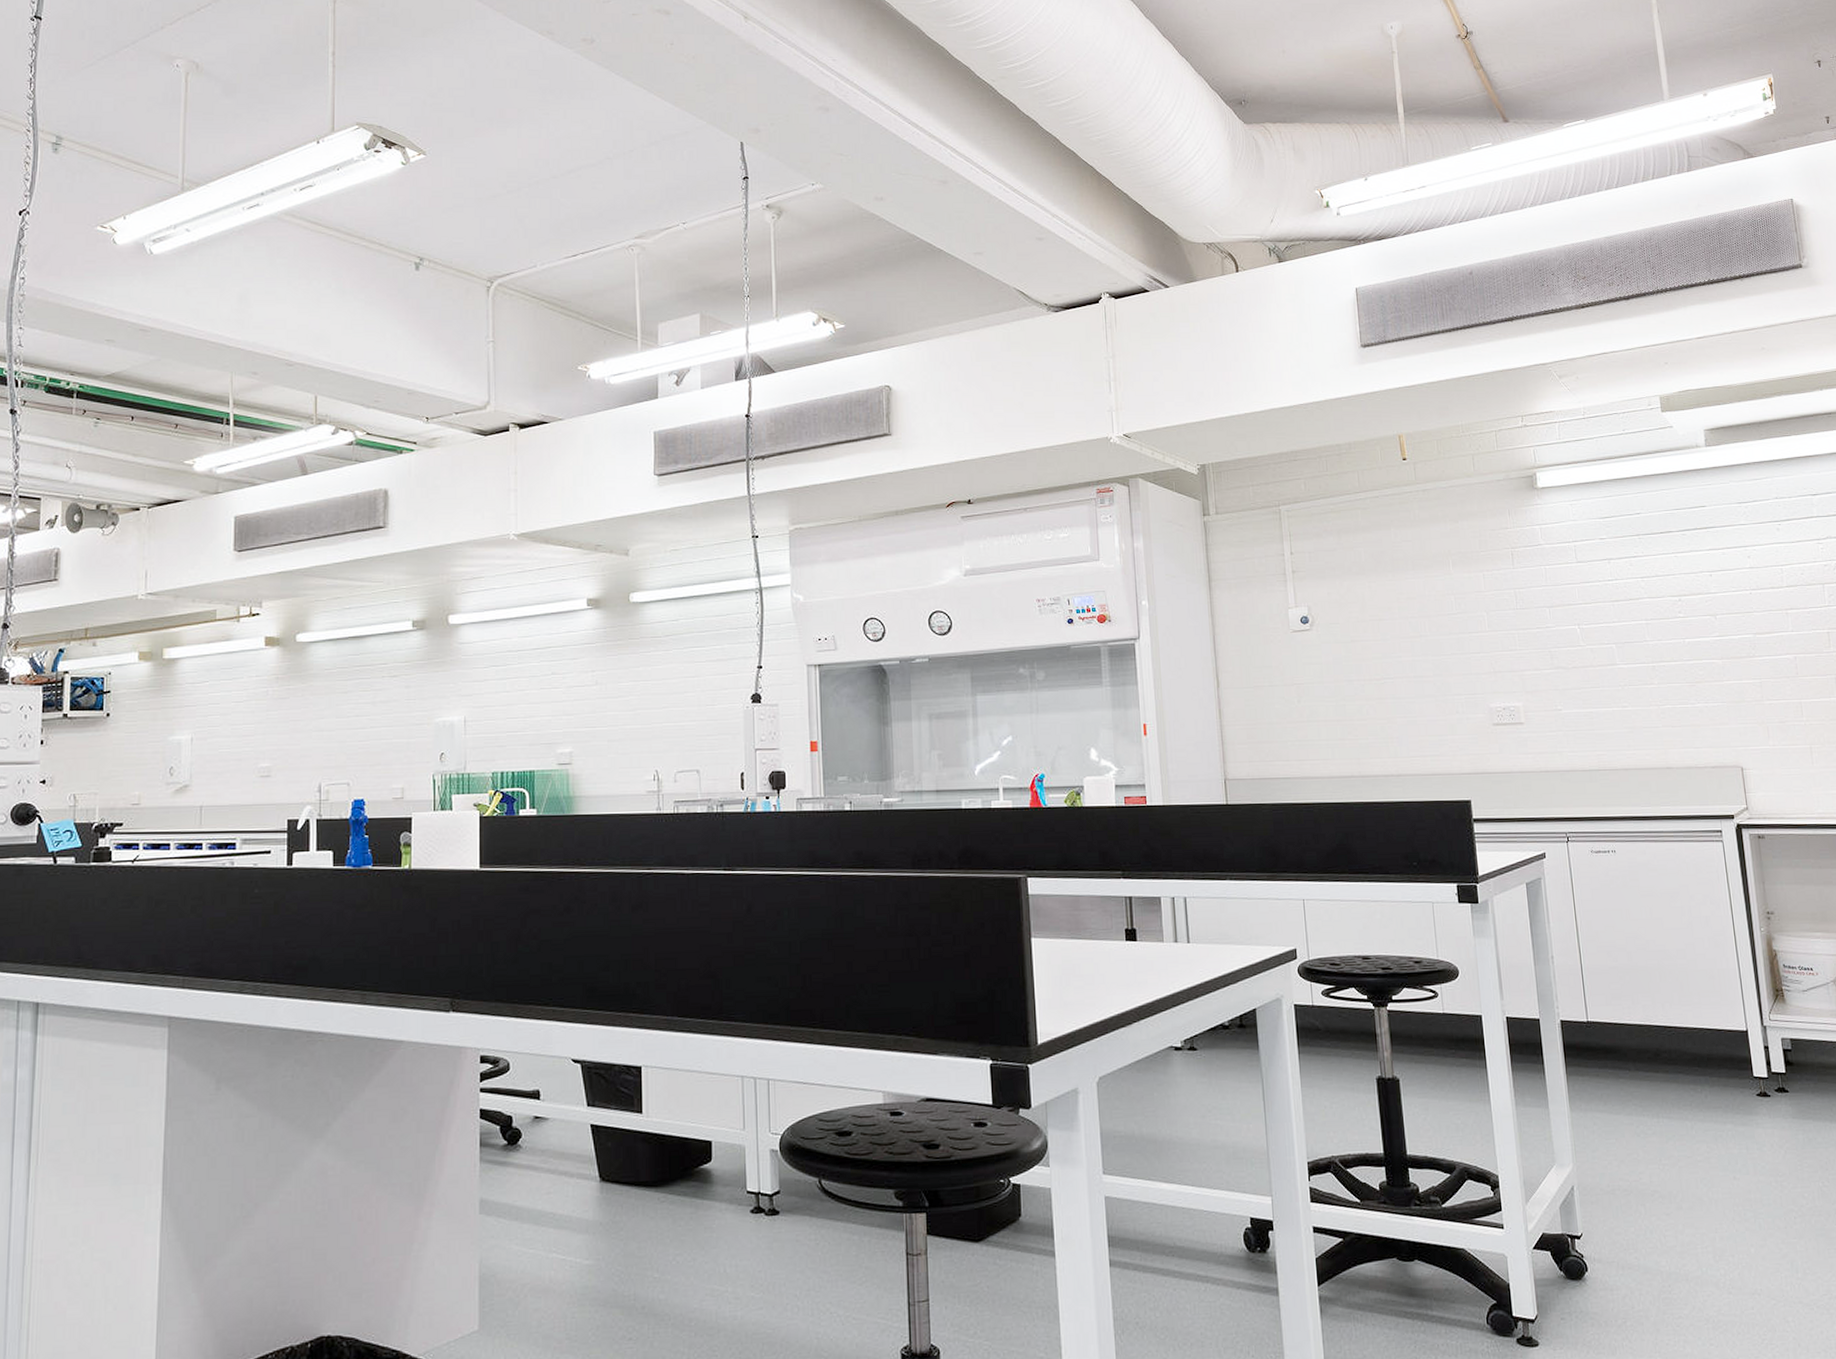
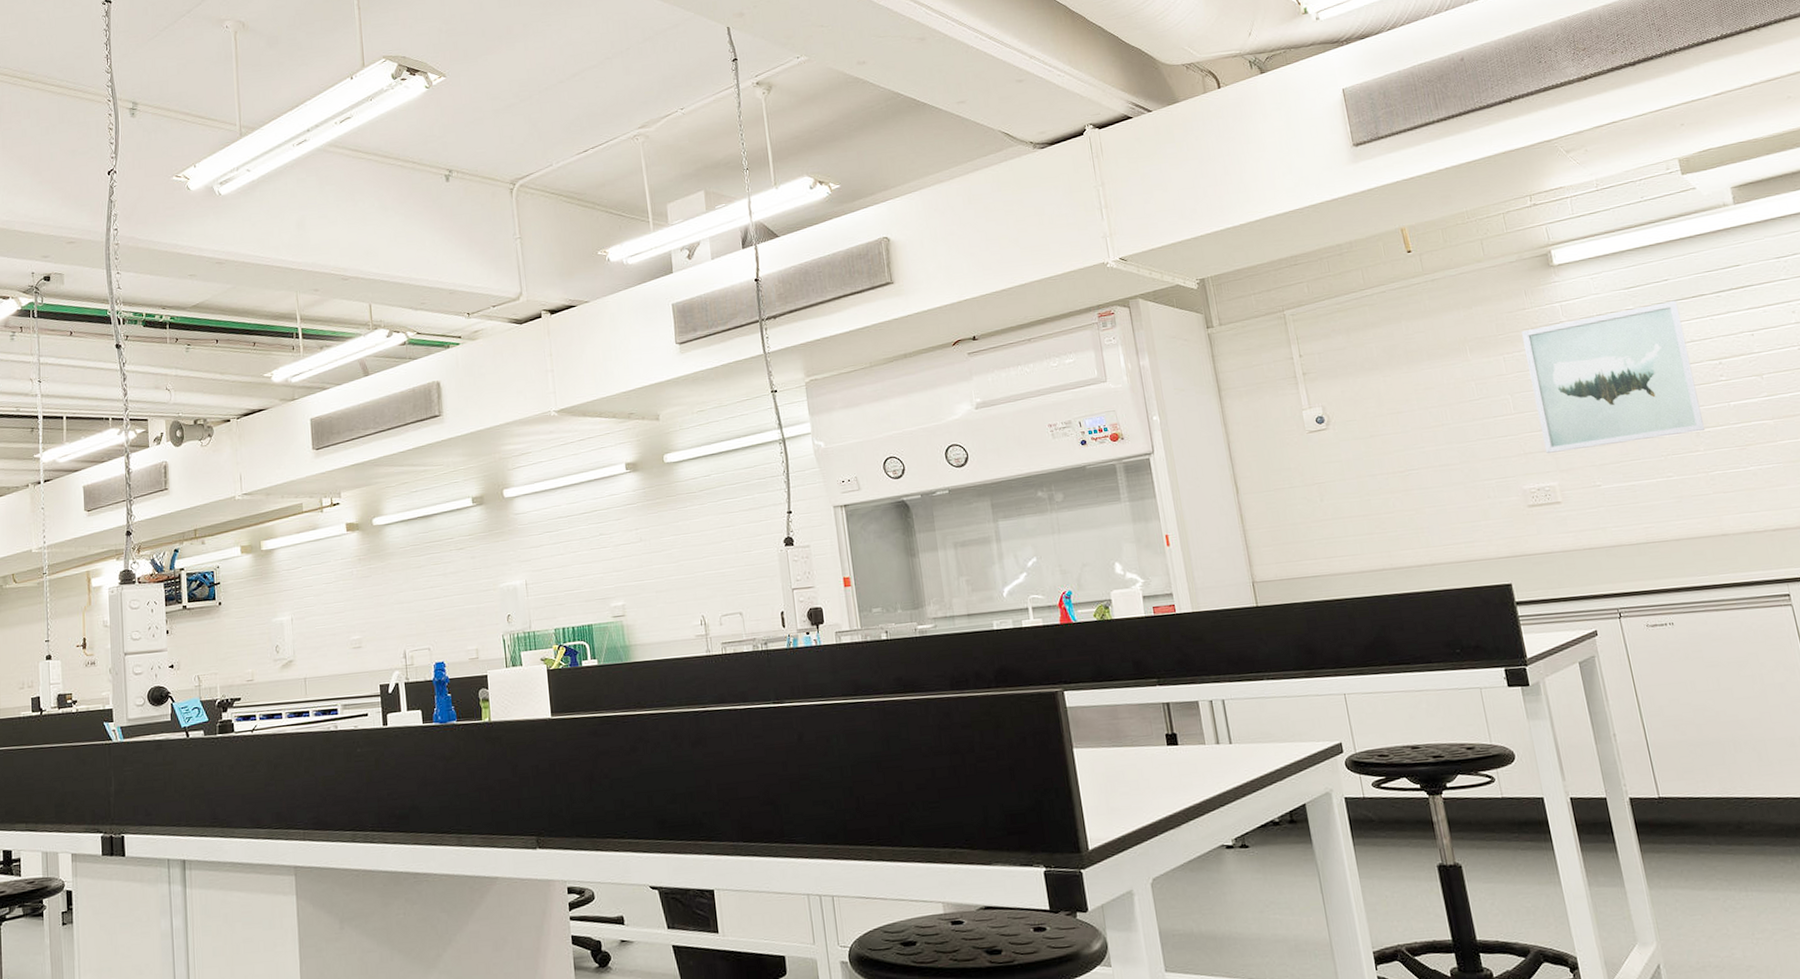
wall art: none [1502,534,1660,675] -> present [1521,300,1705,454]

